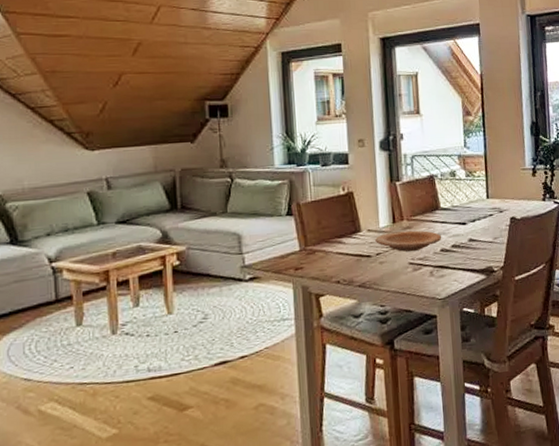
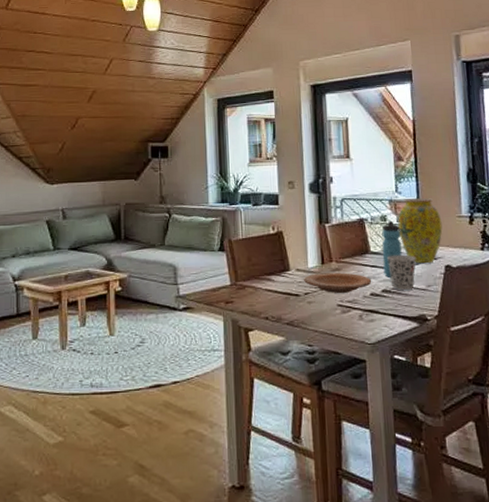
water bottle: none [451,175,470,233] -> present [382,220,402,278]
cup: none [457,209,484,244] -> present [387,254,416,290]
vase: none [466,152,508,217] -> present [398,198,443,263]

